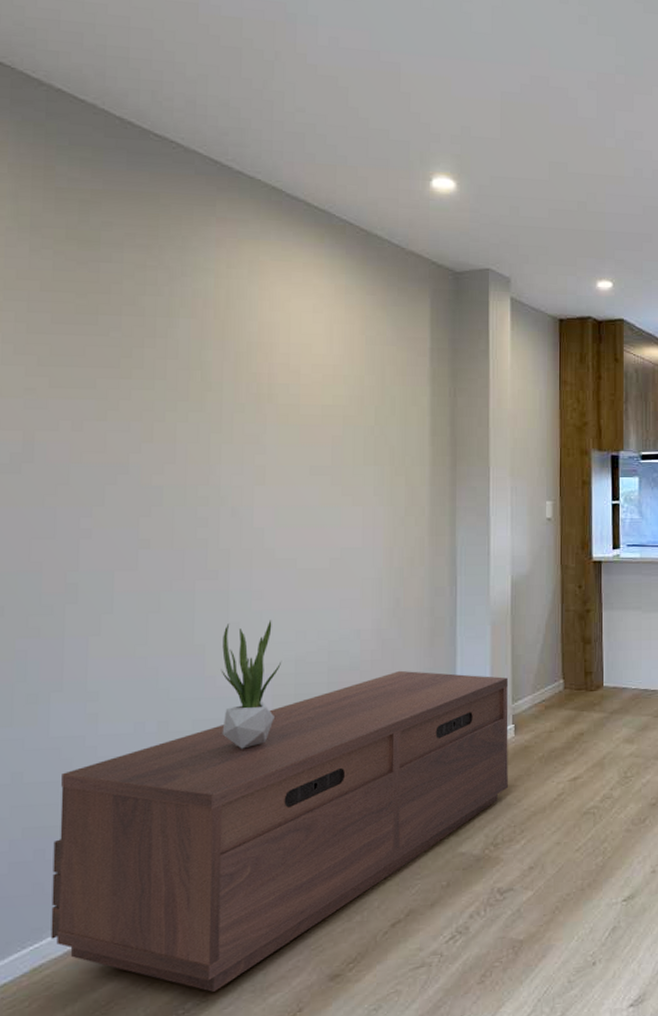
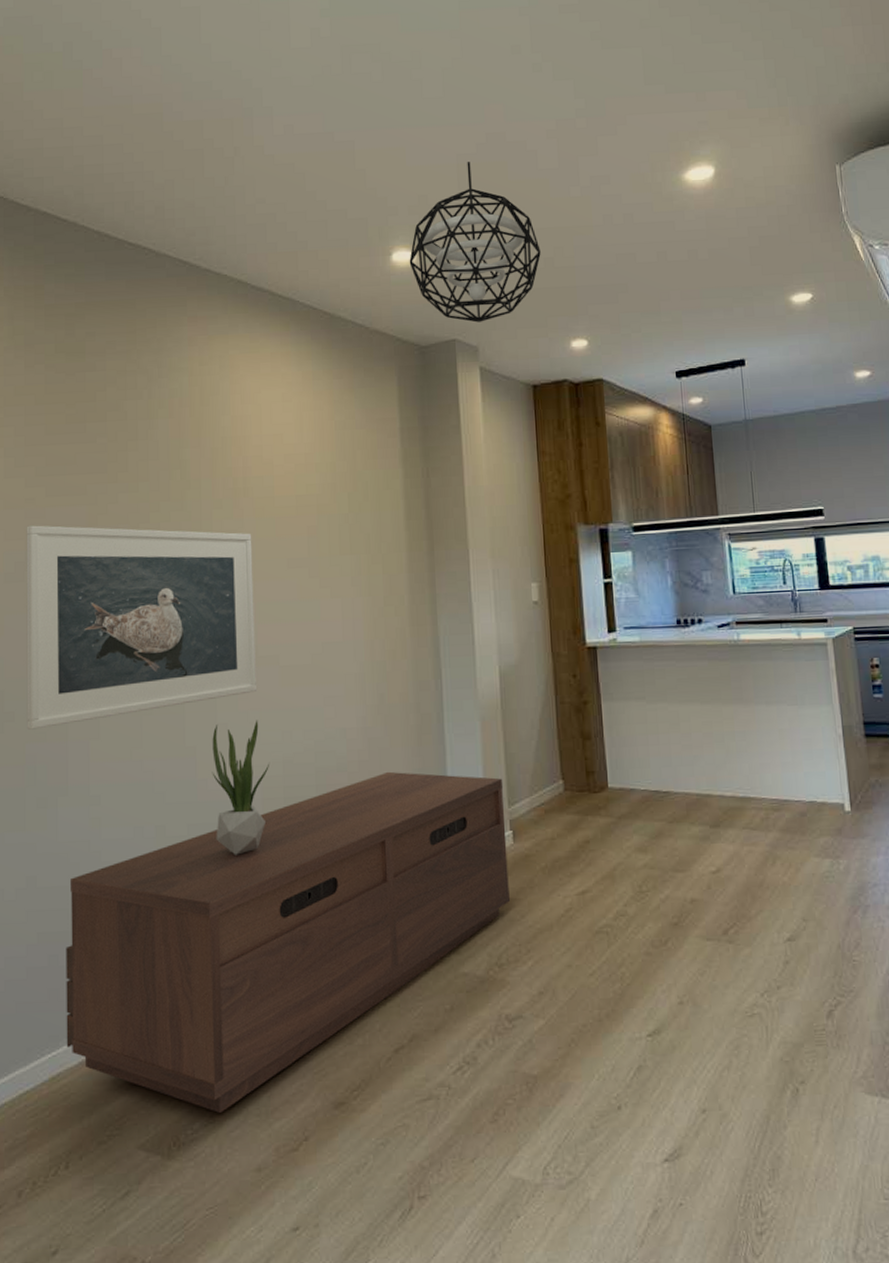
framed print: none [18,416,275,625] -> present [26,525,256,730]
pendant light: none [449,100,575,255] -> present [409,162,541,323]

